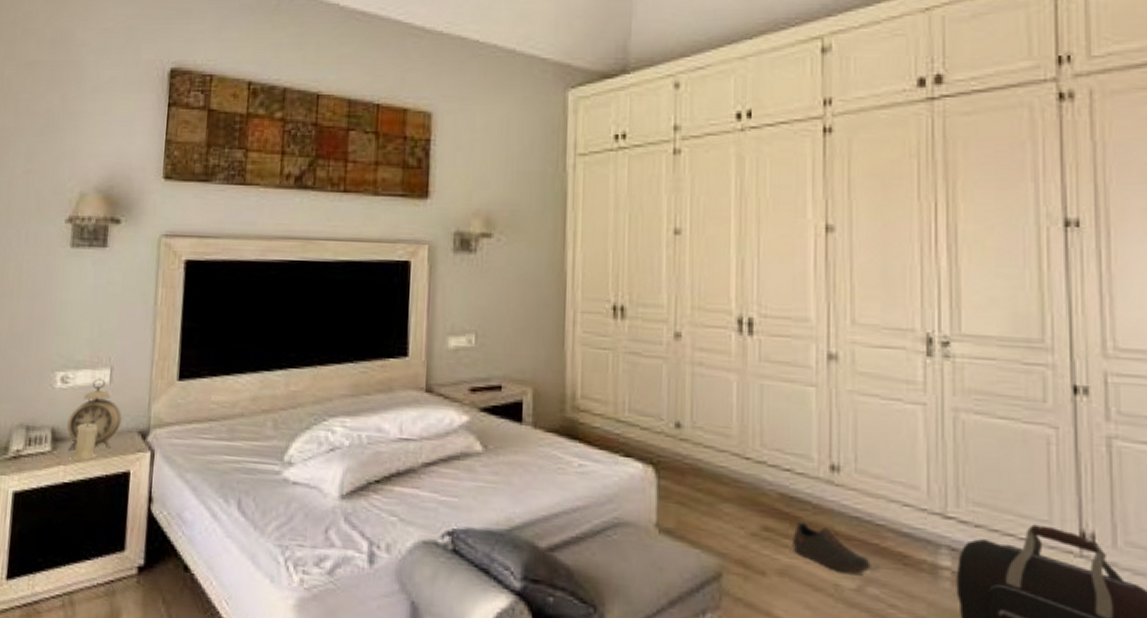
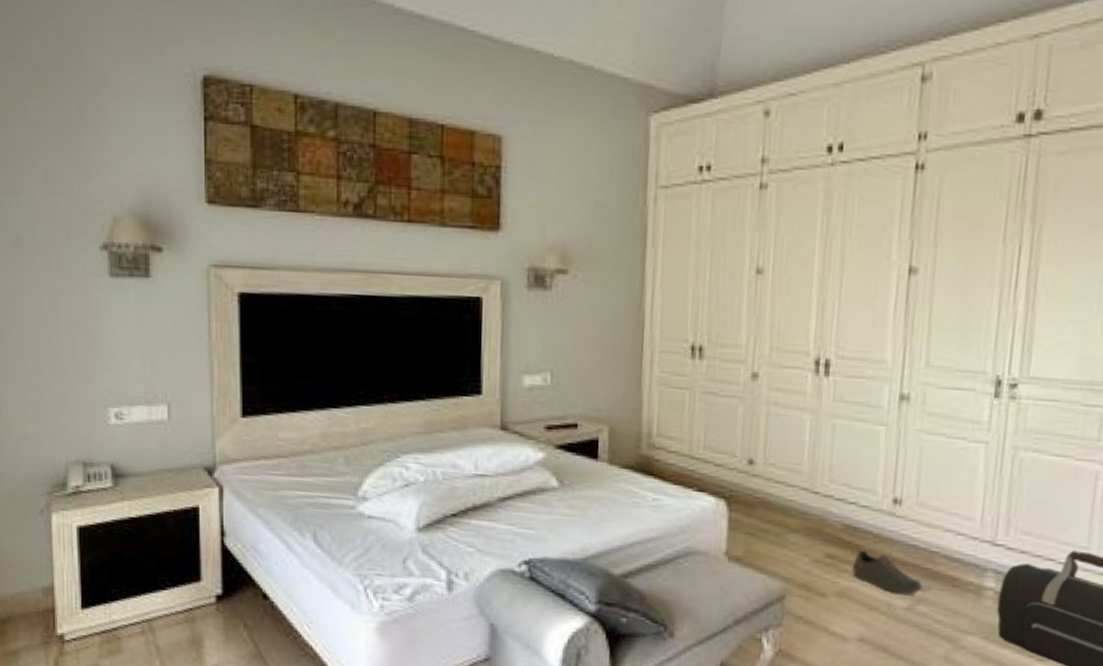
alarm clock: present [67,378,122,450] -> none [127,414,185,486]
candle: present [71,422,97,462] -> none [135,459,161,498]

